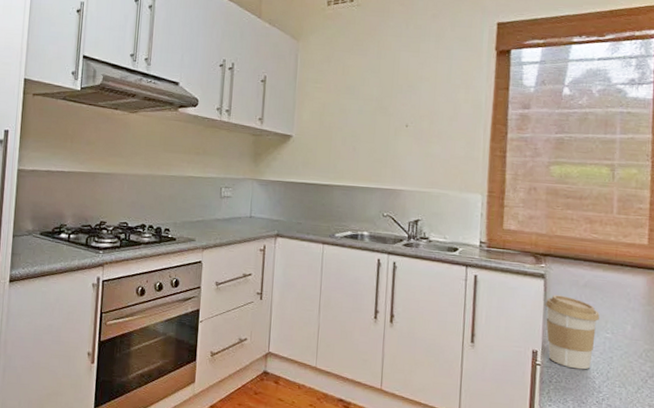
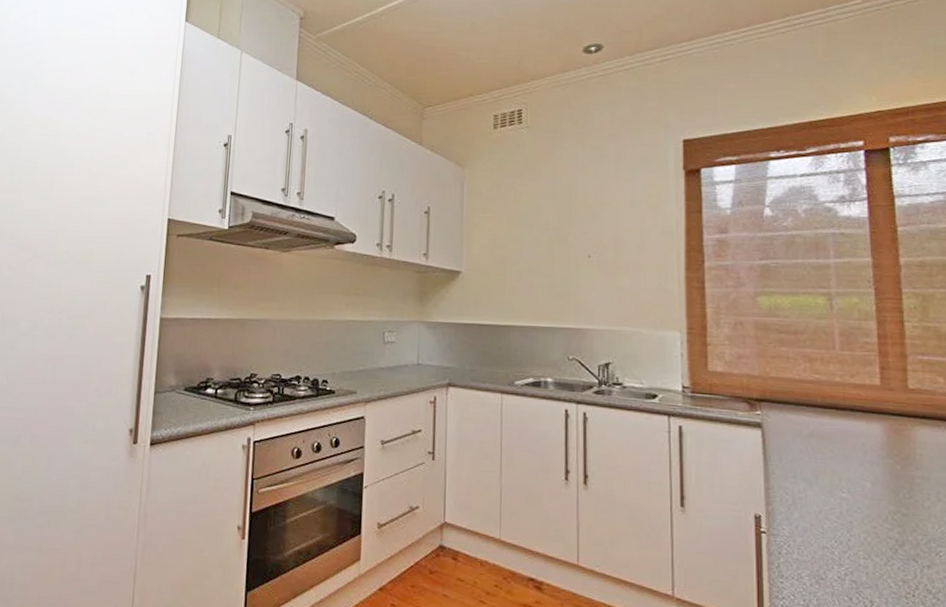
coffee cup: present [545,295,600,370] -> none [765,447,831,538]

